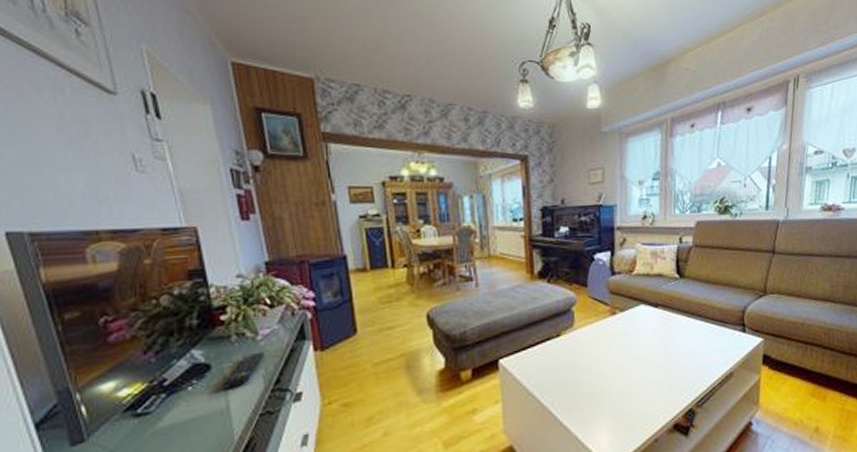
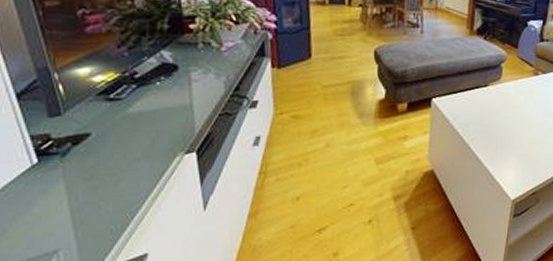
remote control: present [222,351,265,389] -> none [187,61,228,89]

